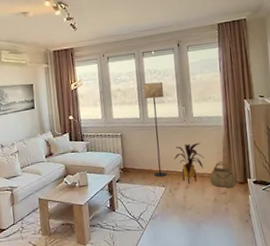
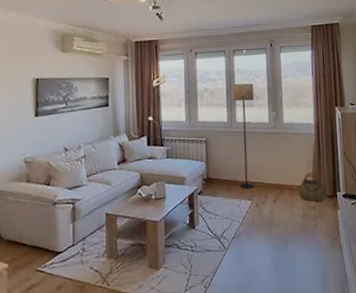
house plant: present [174,142,205,184] -> none [262,151,294,197]

